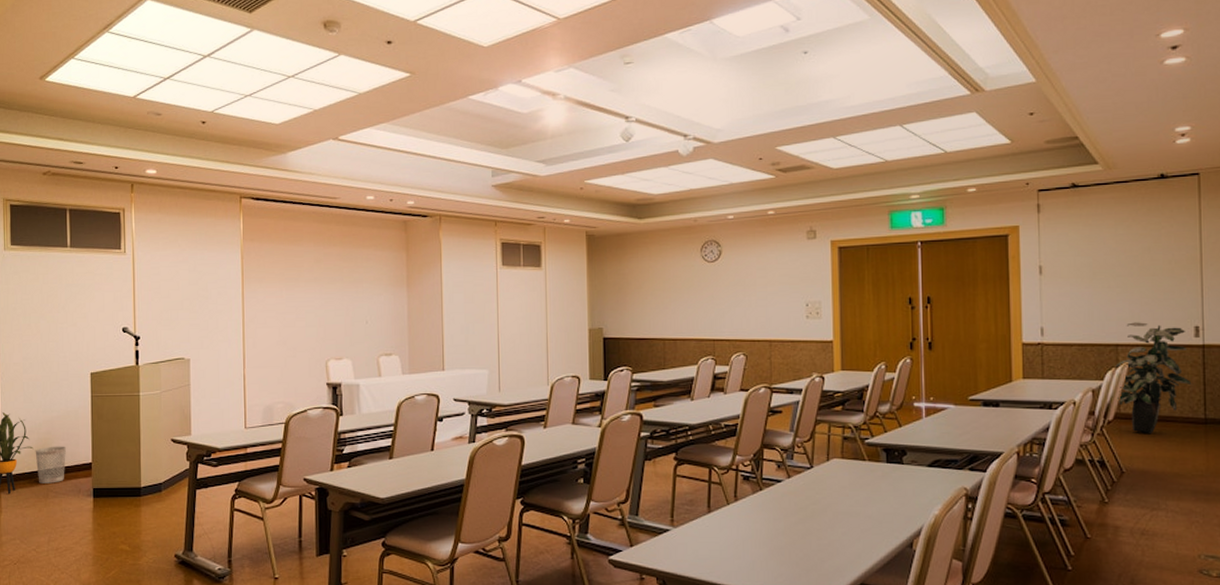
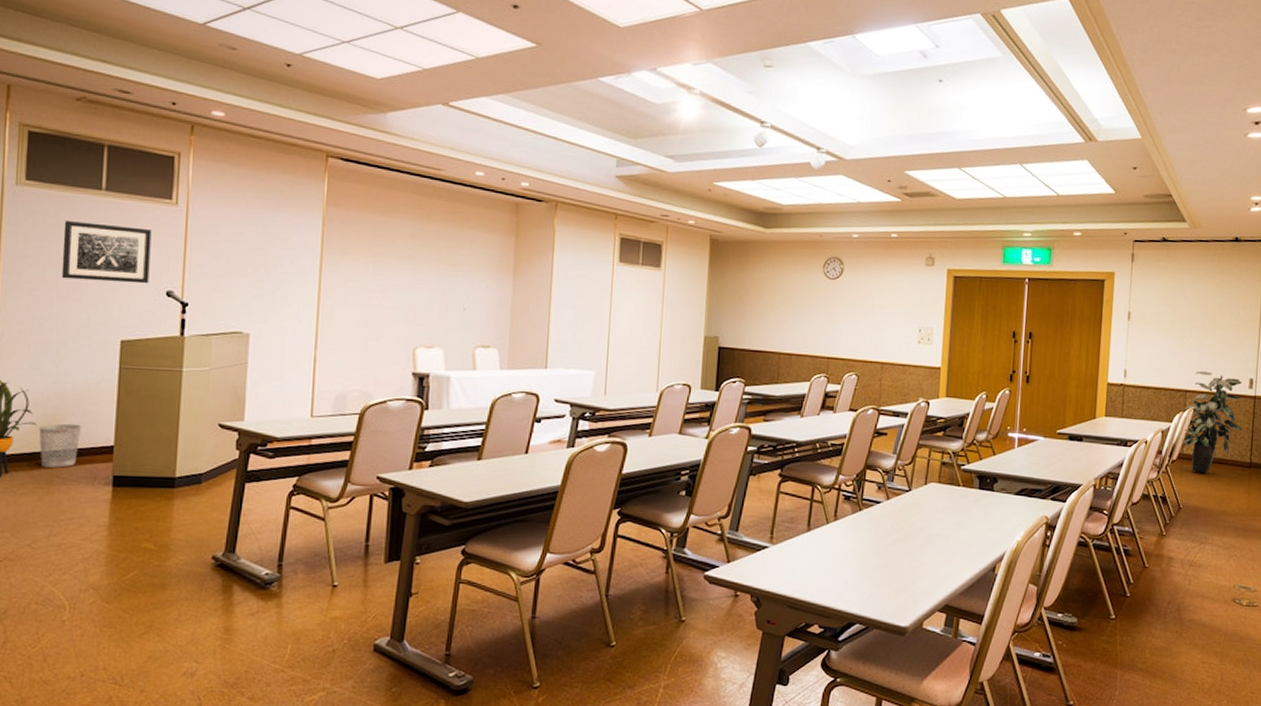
wall art: none [41,275,108,324] -> present [61,221,152,284]

